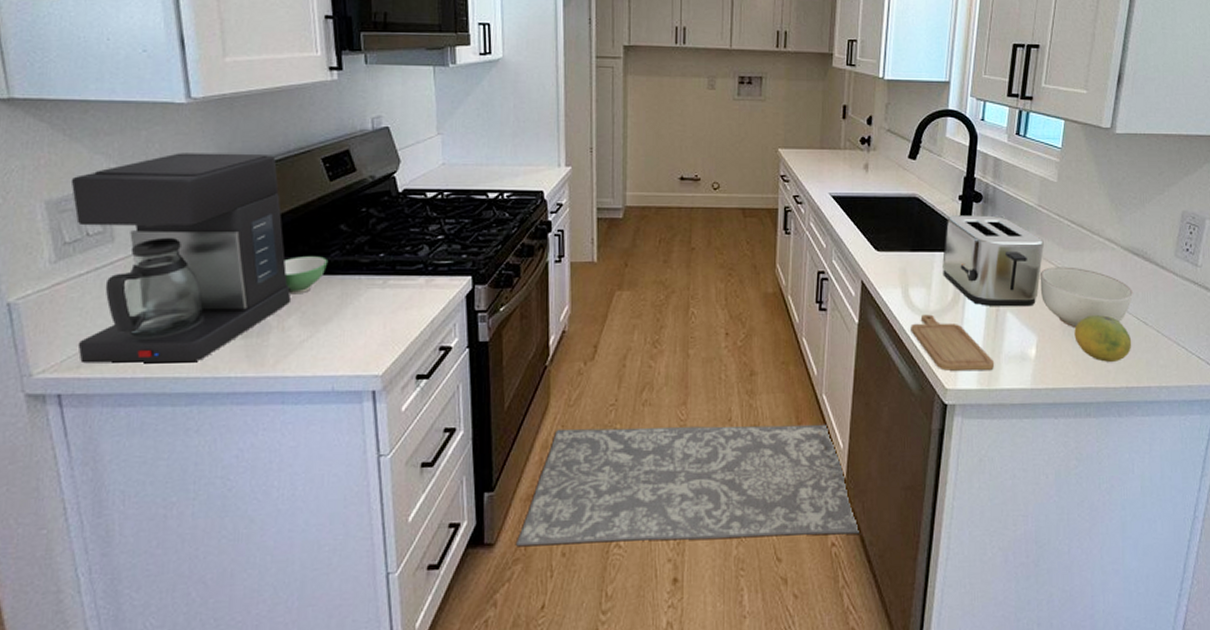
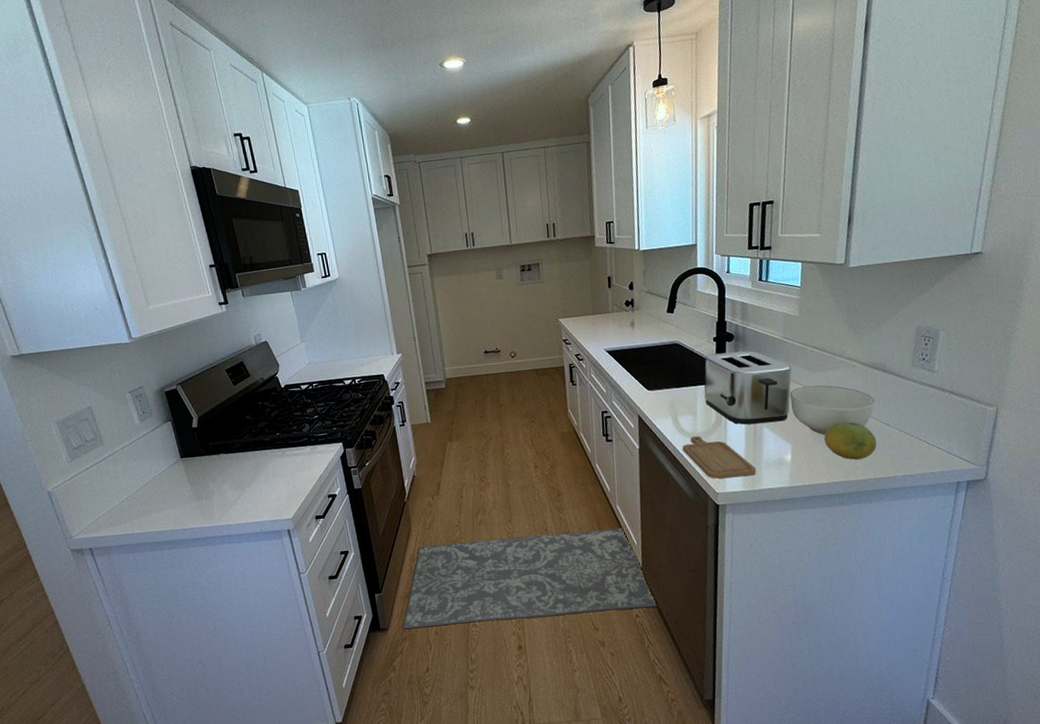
coffee maker: present [70,153,291,364] -> none [68,371,223,527]
bowl: present [283,256,329,295] -> none [213,439,243,468]

